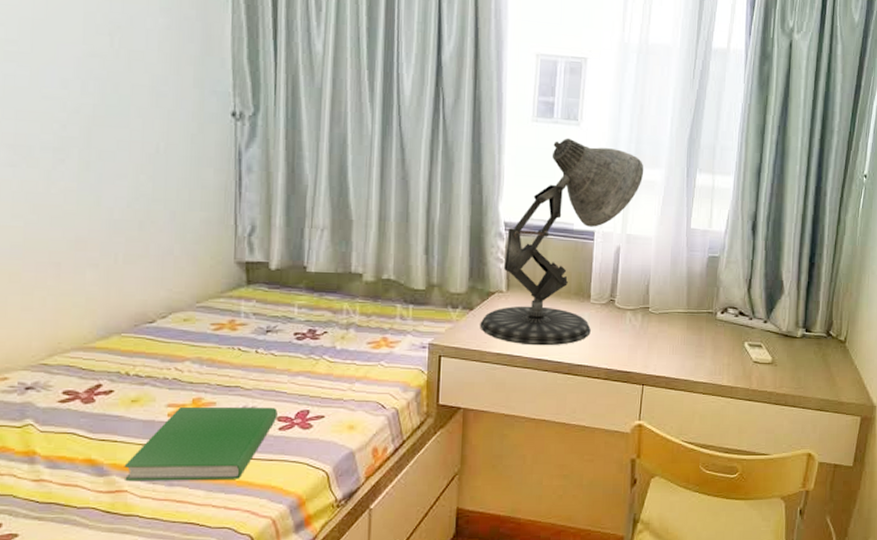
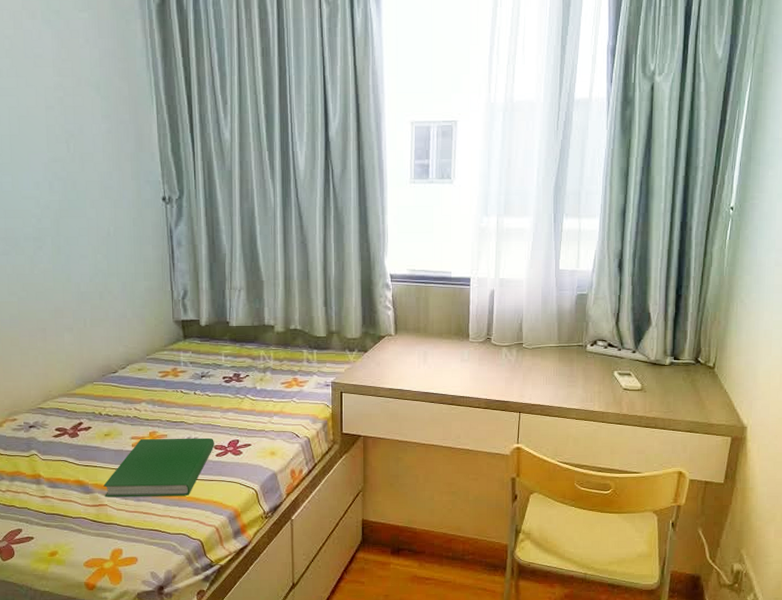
desk lamp: present [480,138,644,346] -> none [373,195,514,381]

